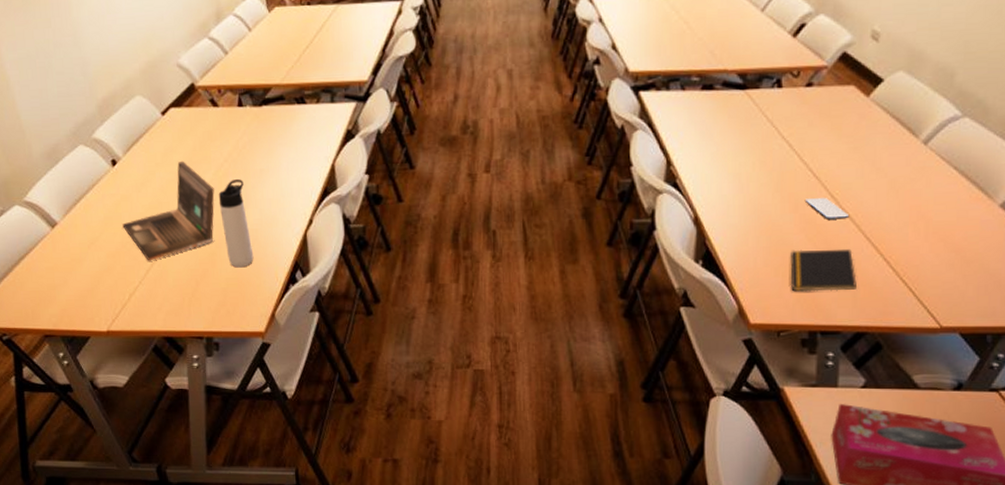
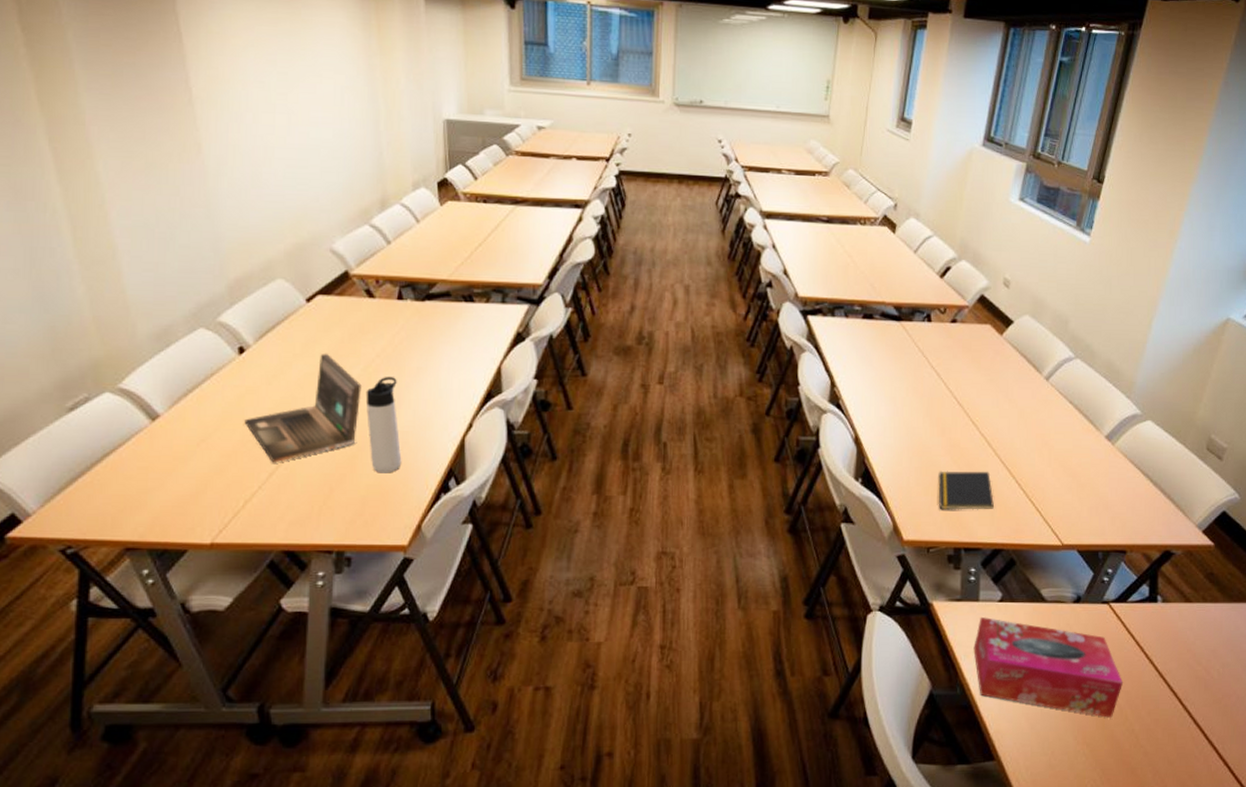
smartphone: present [804,198,850,220] -> none [950,424,988,444]

